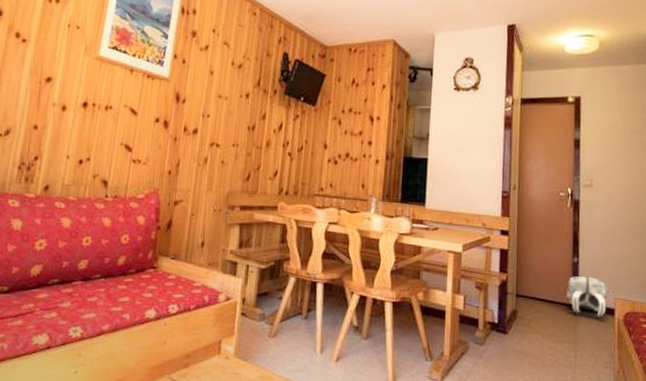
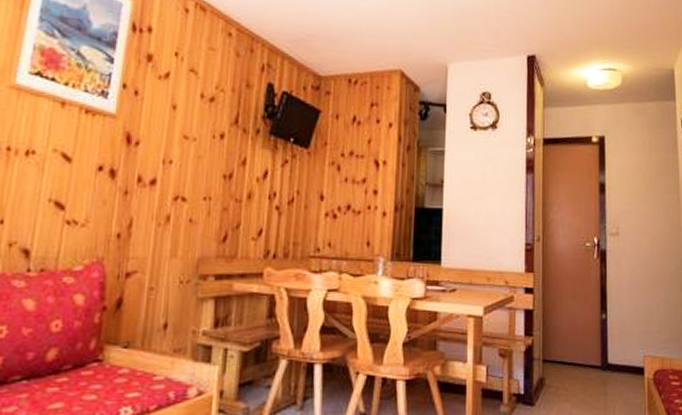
backpack: present [567,276,609,319] -> none [596,333,637,380]

